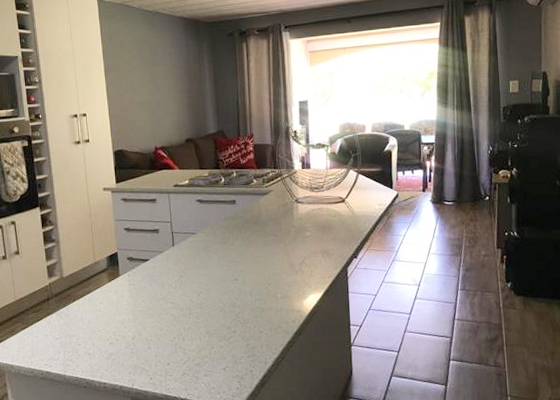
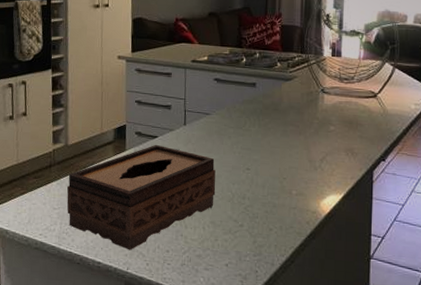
tissue box: none [66,267,208,368] -> present [67,144,216,250]

